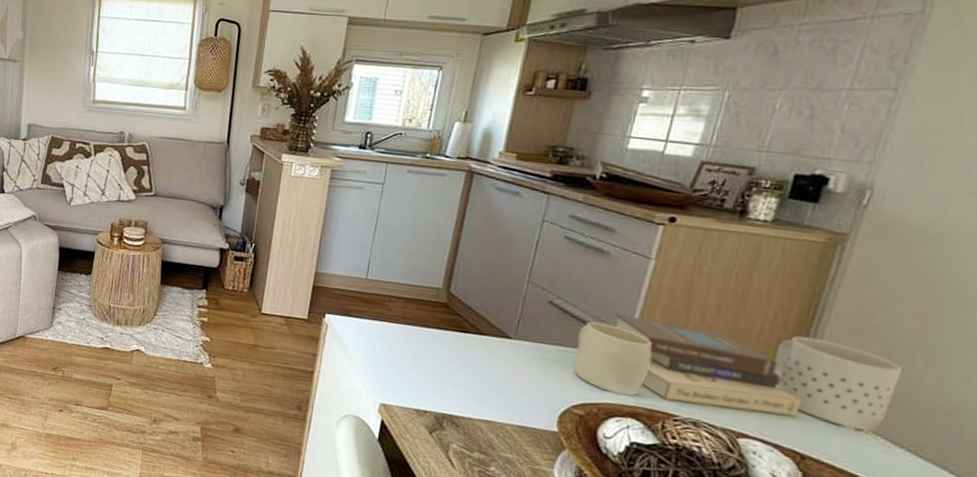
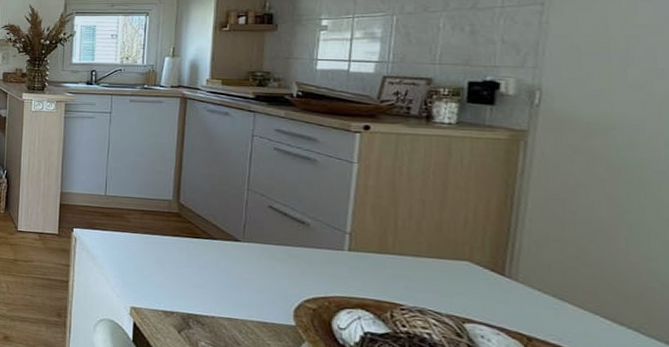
mug: present [574,321,653,397] -> none [300,222,370,289]
books: present [613,314,802,417] -> none [330,214,518,300]
mug: present [773,336,903,432] -> none [483,224,606,312]

